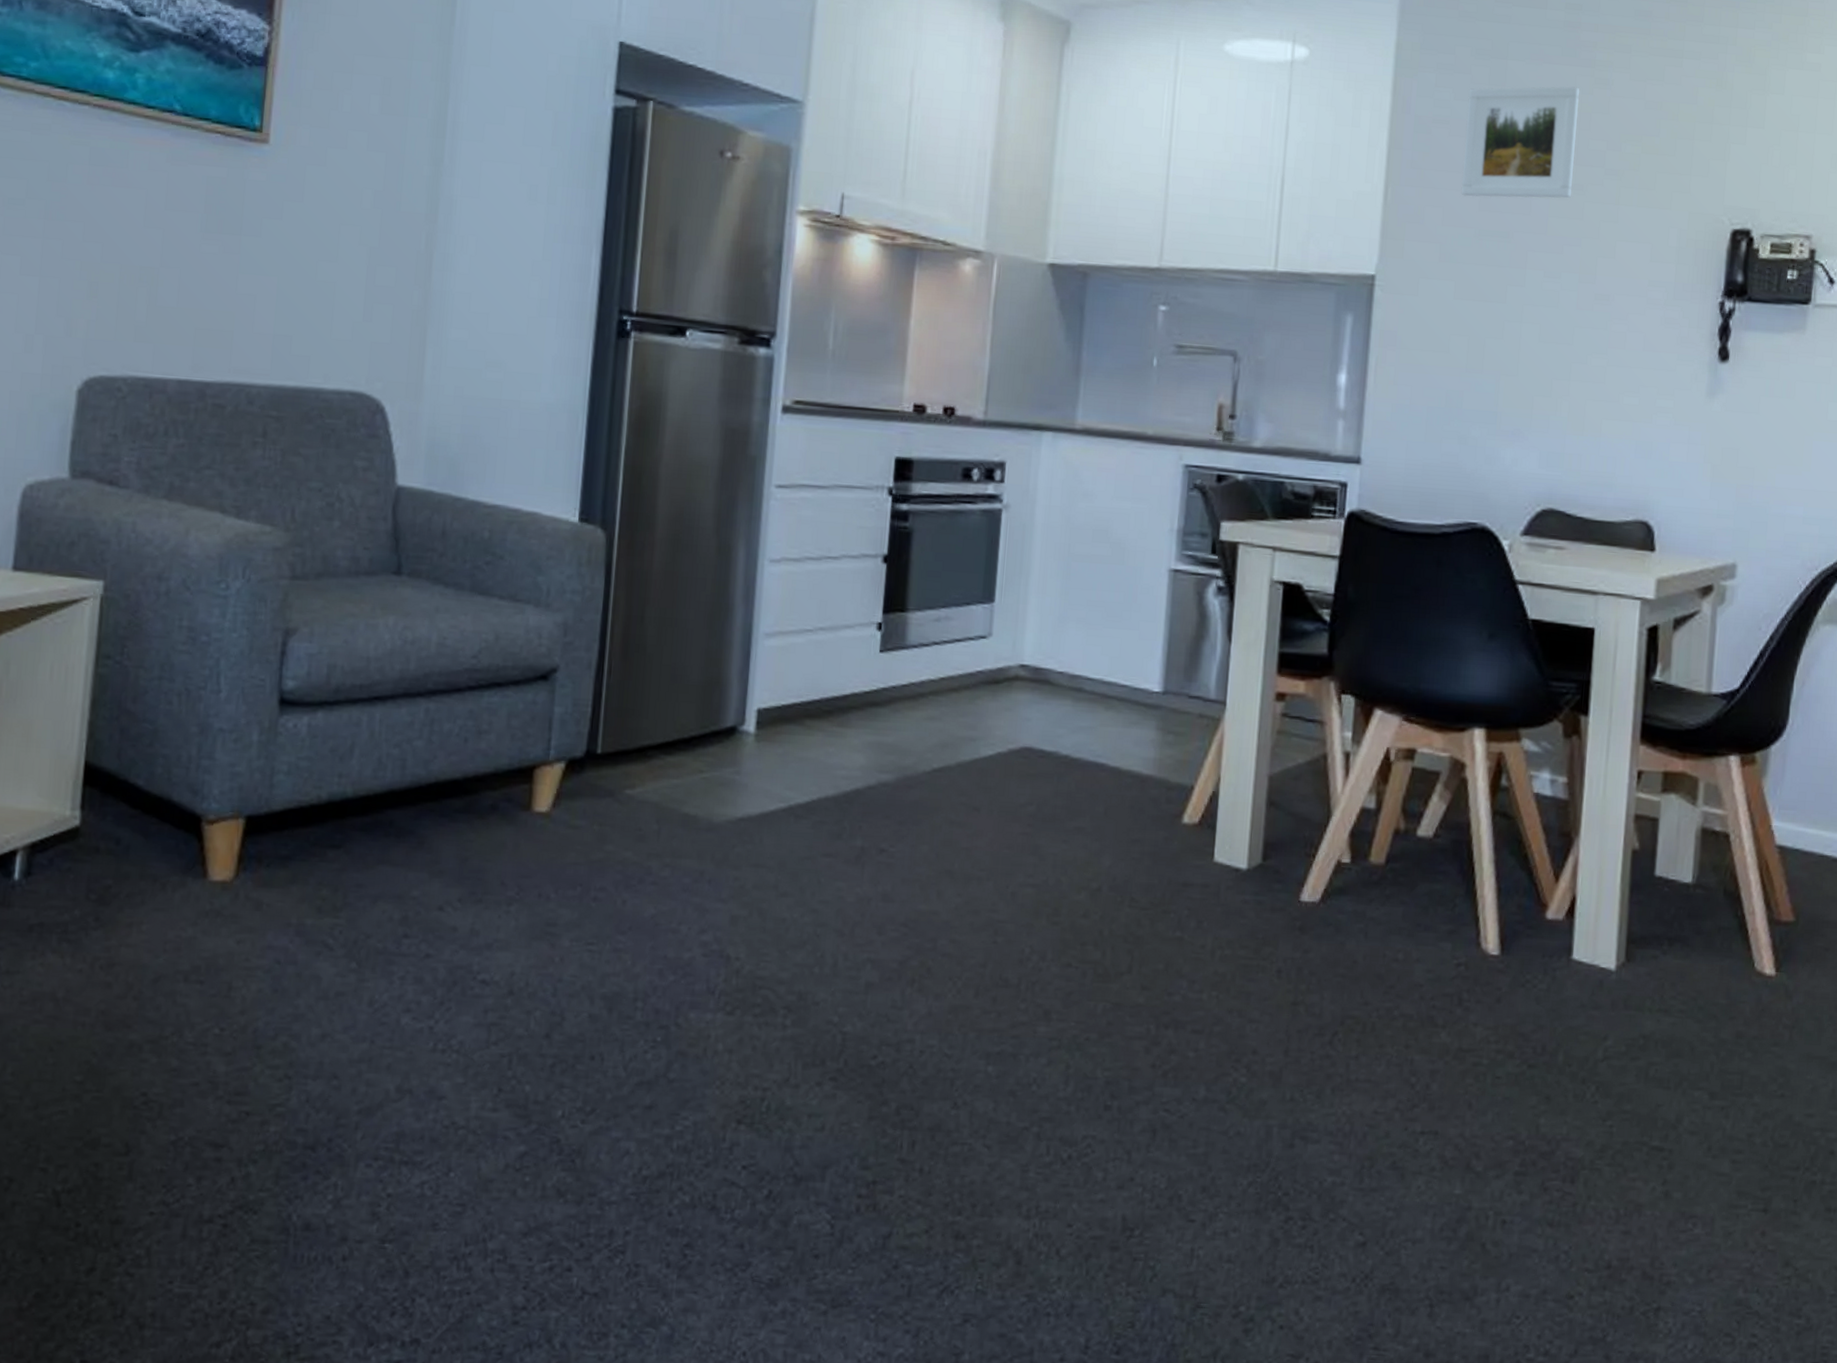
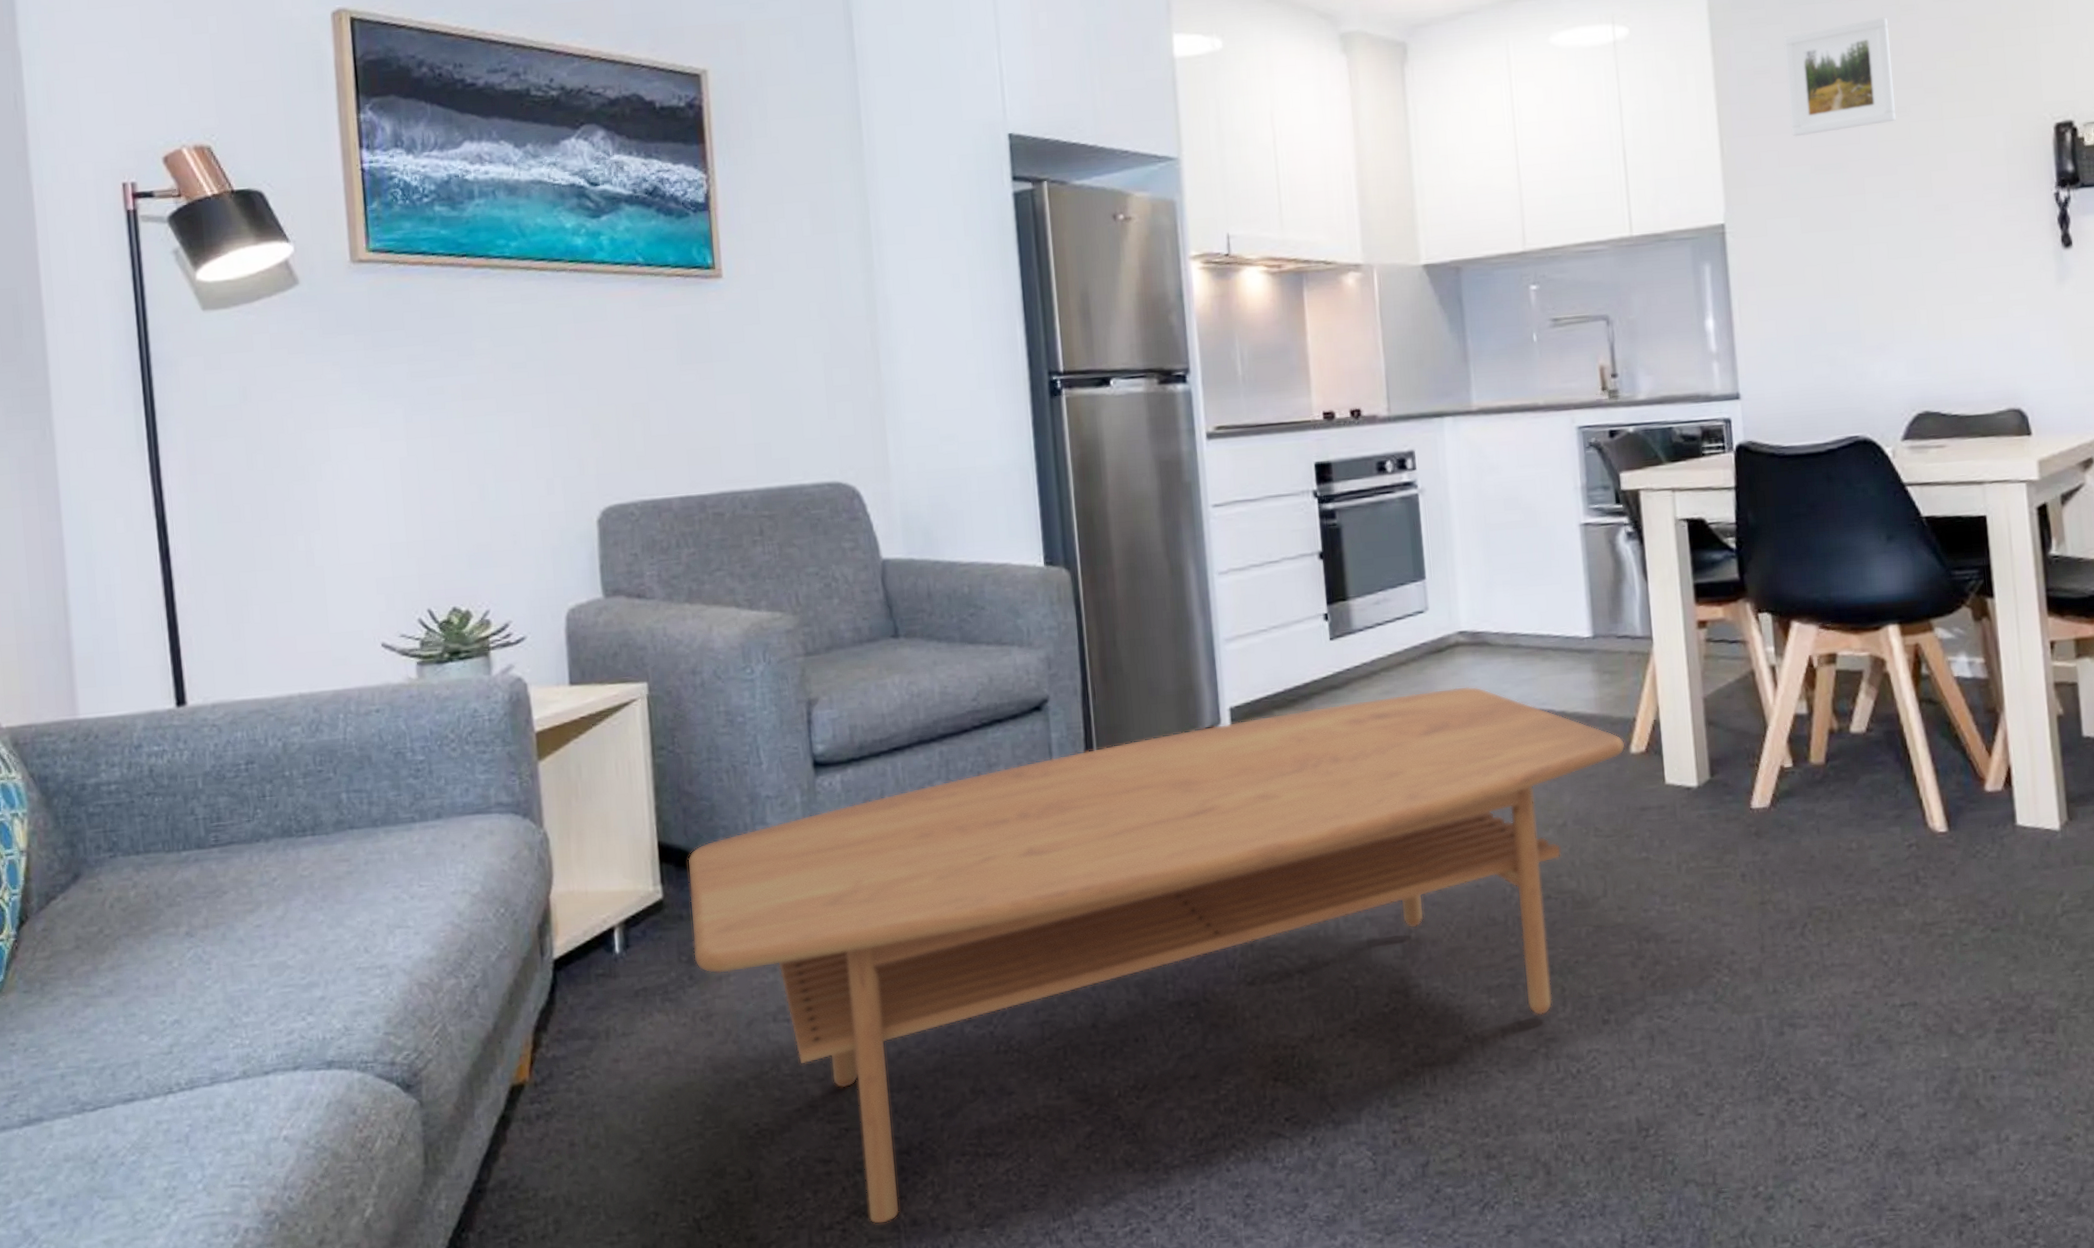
coffee table: none [104,723,1178,1225] -> present [687,686,1626,1225]

